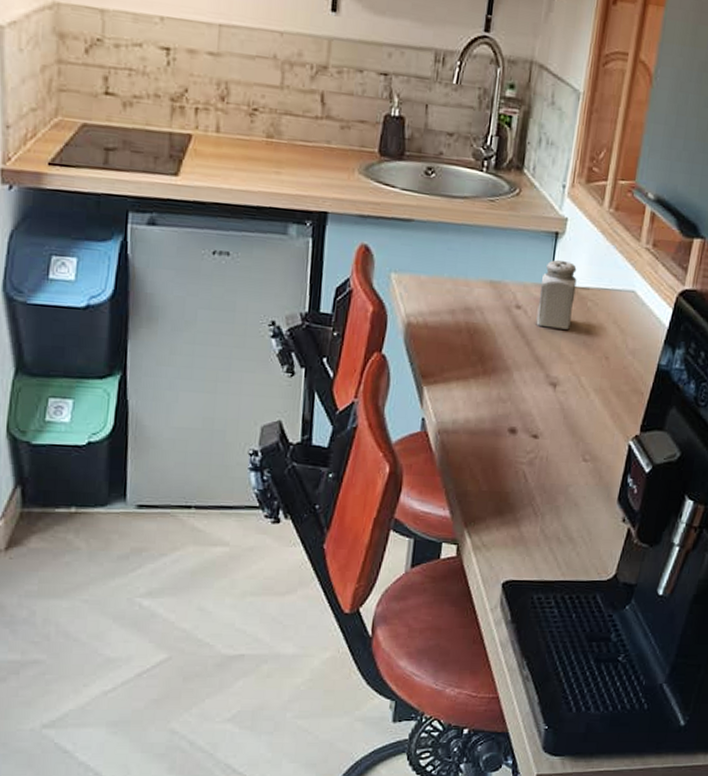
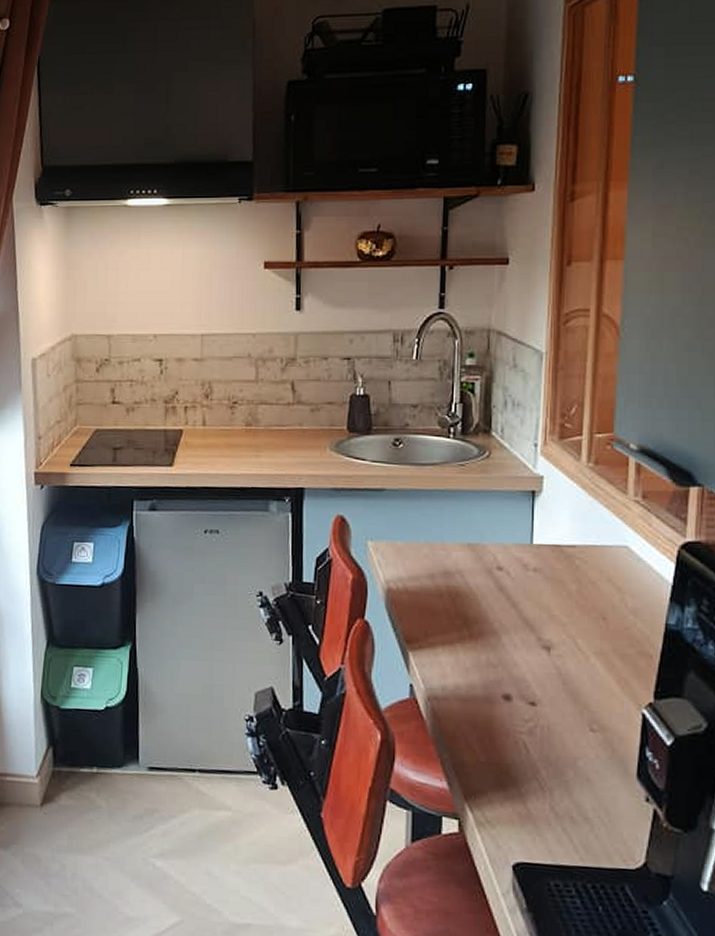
salt shaker: present [536,259,577,330] -> none [521,518,561,590]

